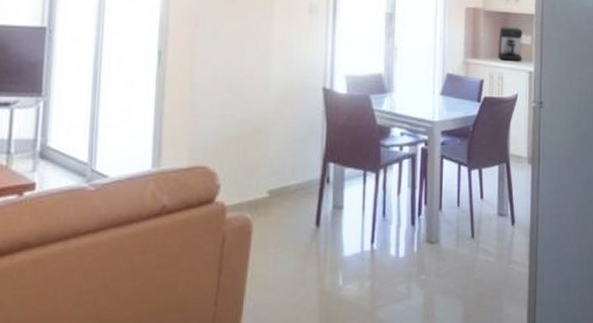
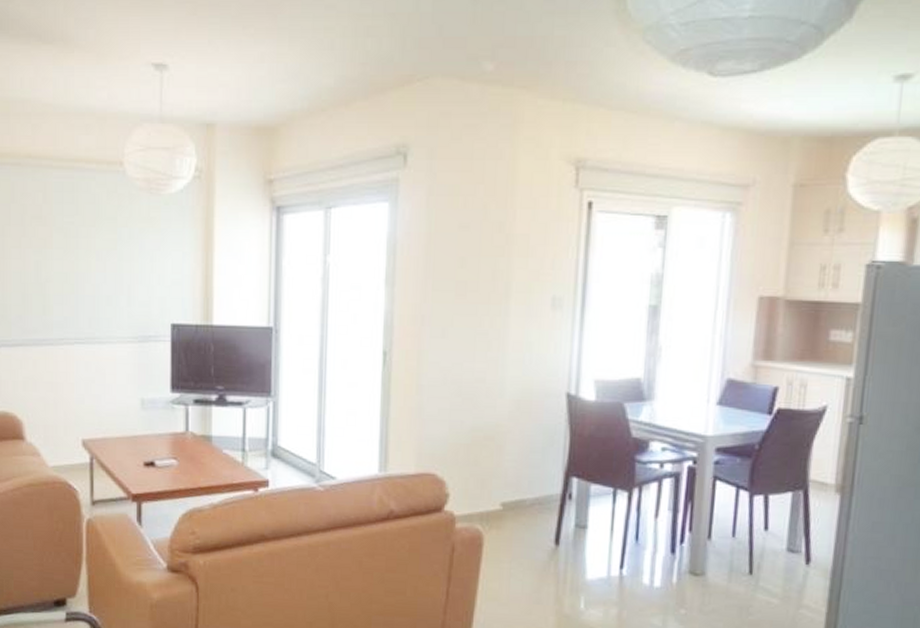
coffee maker: present [498,27,523,61] -> none [802,320,841,364]

